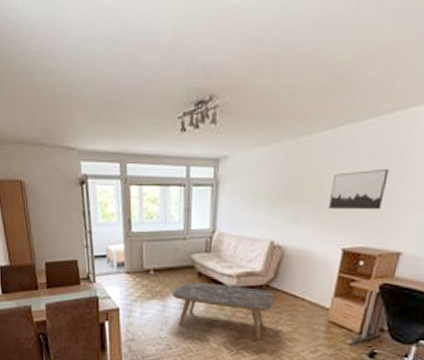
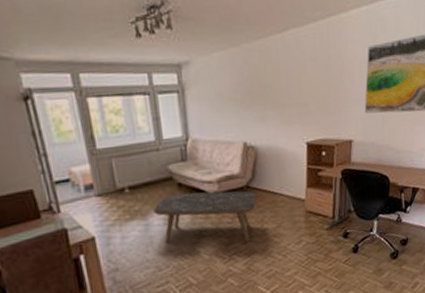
wall art: present [329,168,389,210] -> none [288,67,332,107]

